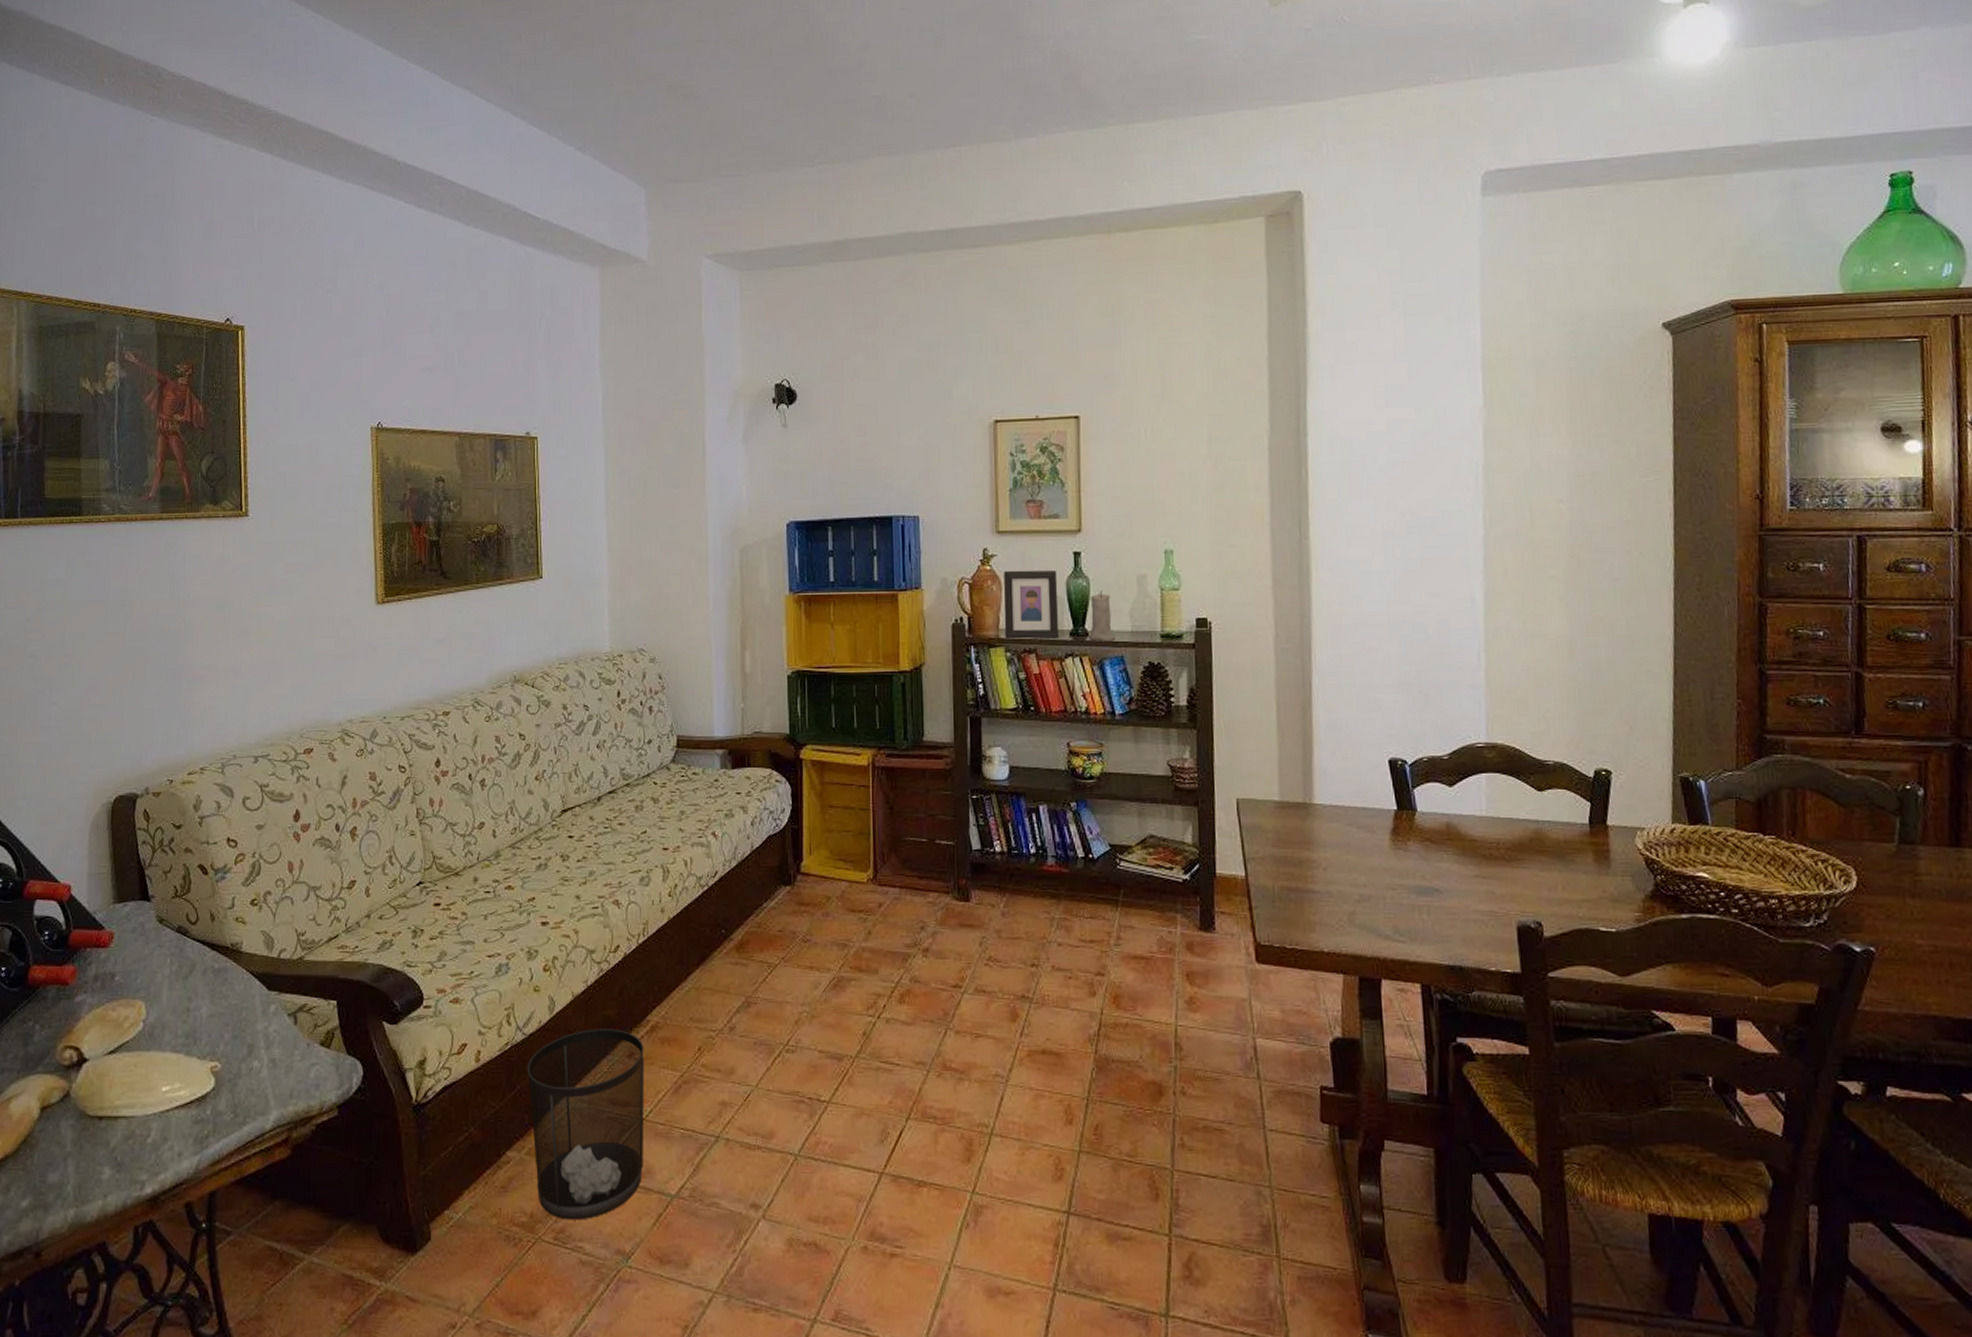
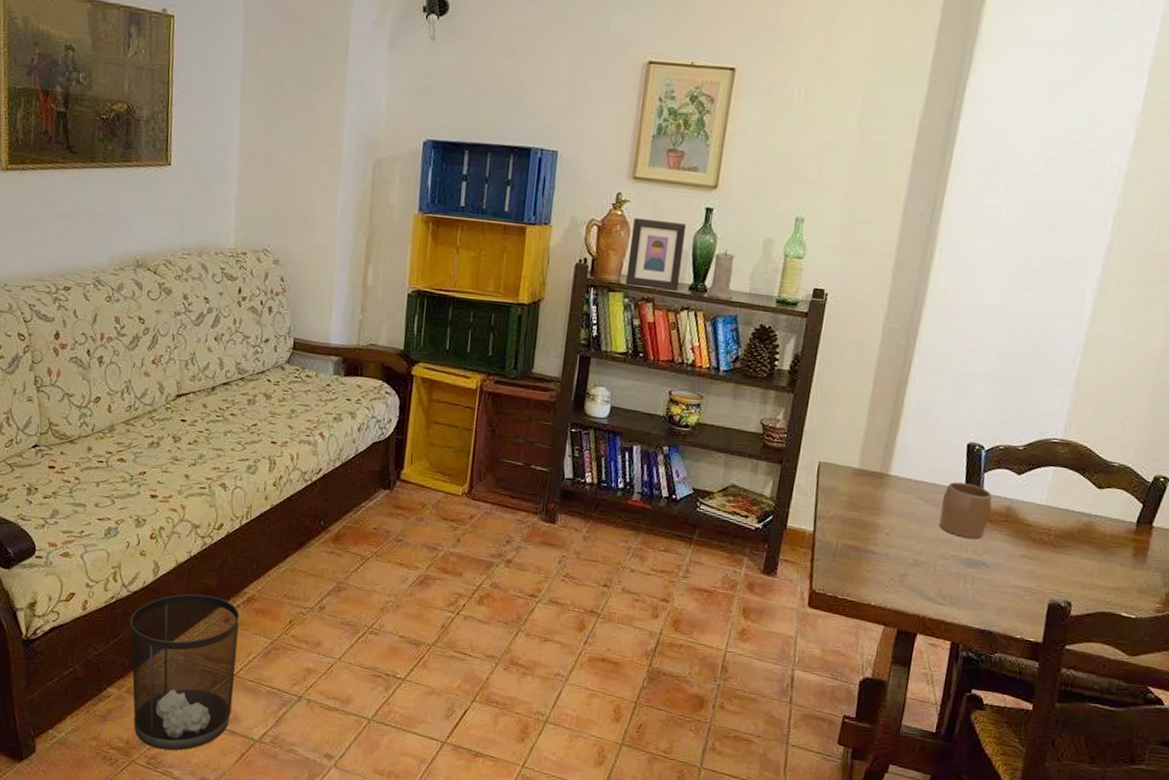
mug: none [1375,803,1430,864] -> present [939,482,993,539]

